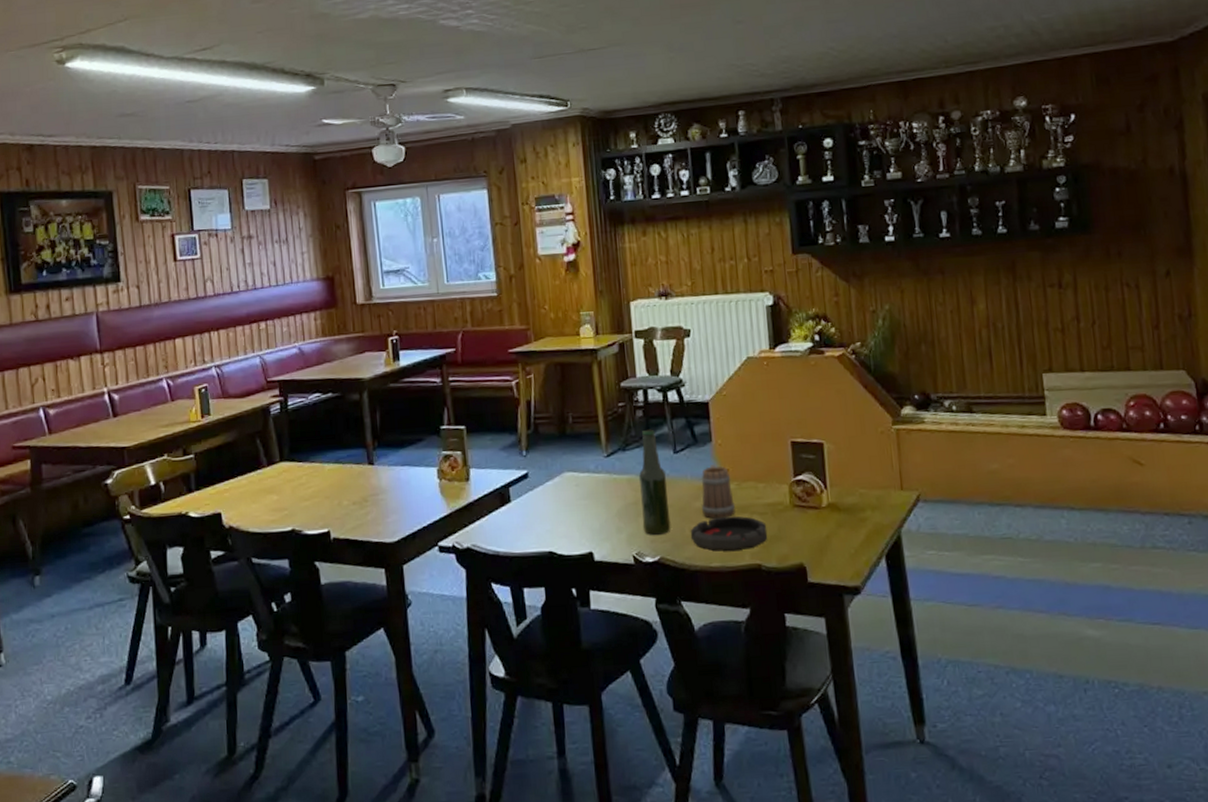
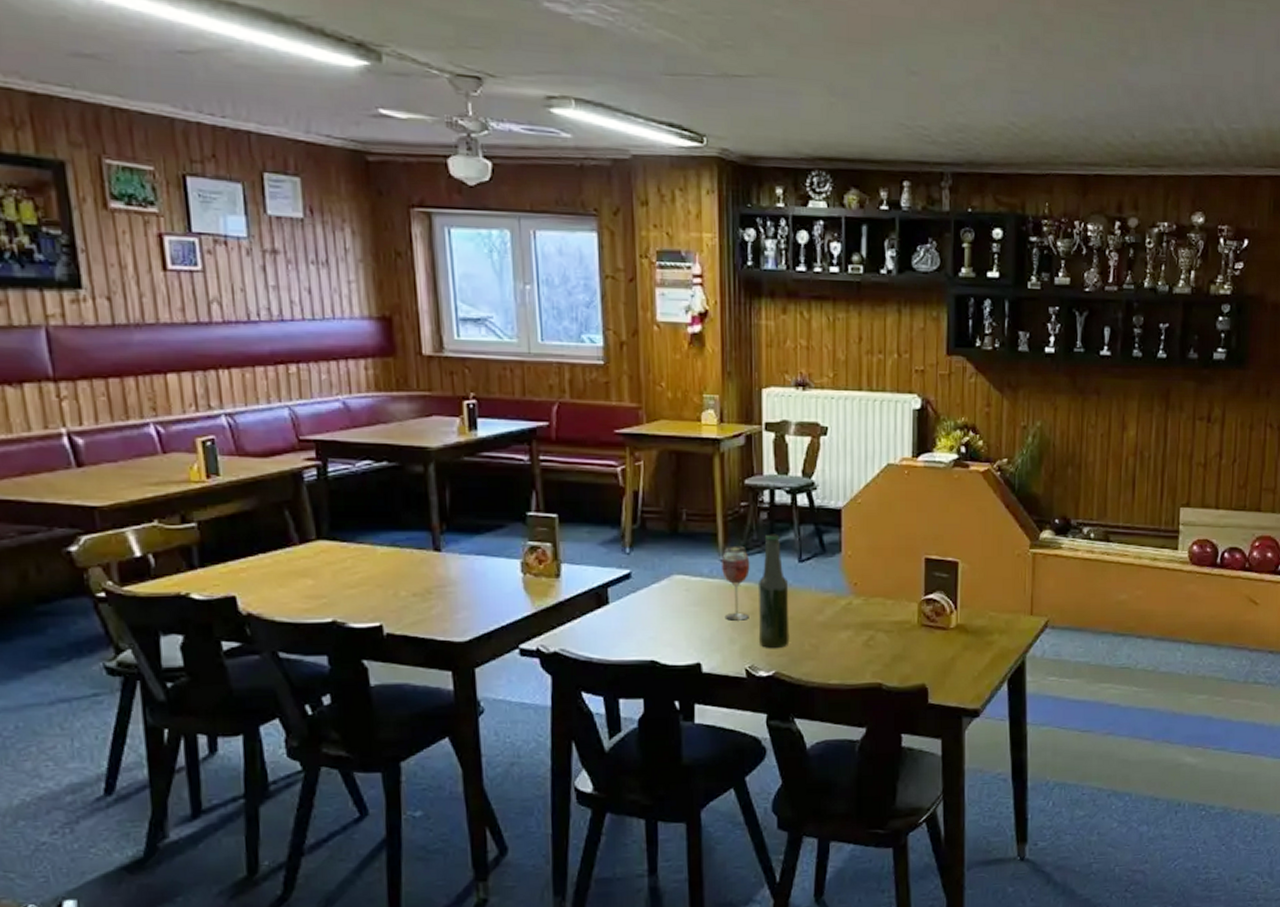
wineglass: none [604,442,633,511] -> present [720,545,750,621]
ashtray: present [690,516,768,551] -> none [810,632,892,668]
beer mug: present [701,464,735,519] -> none [825,577,860,634]

